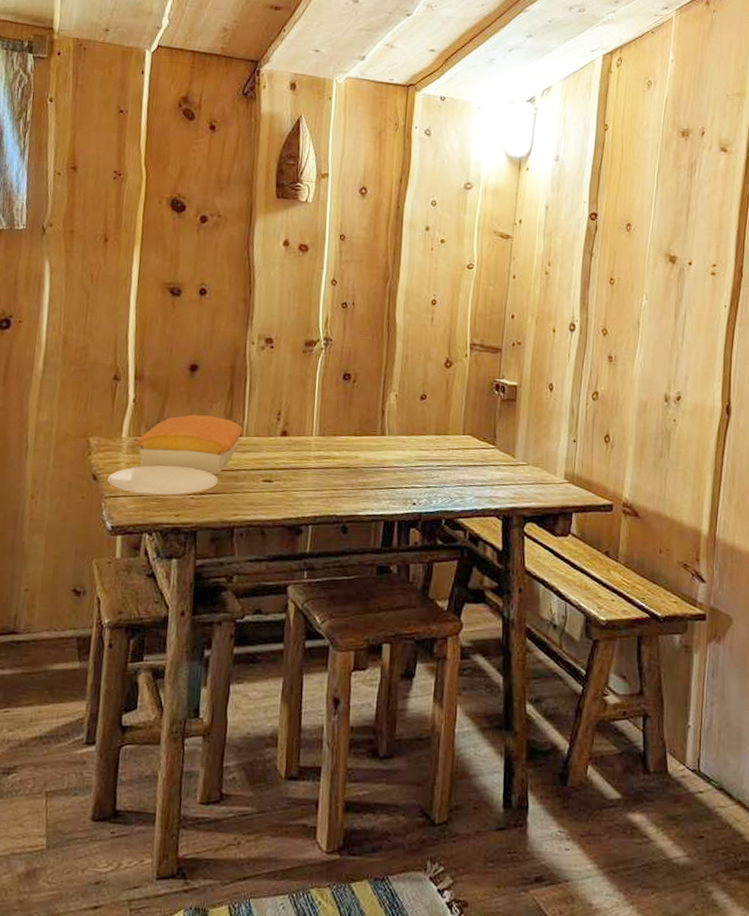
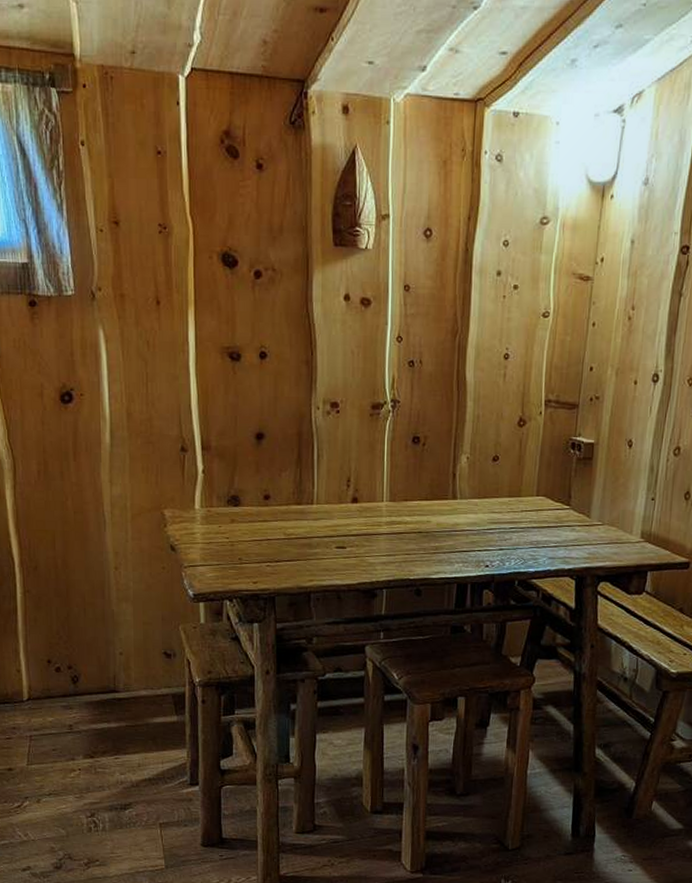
plate: present [107,465,218,497] -> none [185,534,292,565]
bread loaf: present [137,414,244,474] -> none [210,484,314,542]

